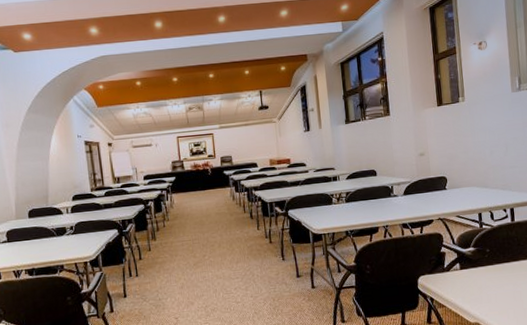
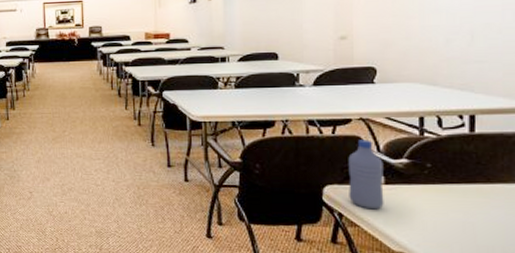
water bottle: none [433,235,461,292] -> present [348,140,384,210]

